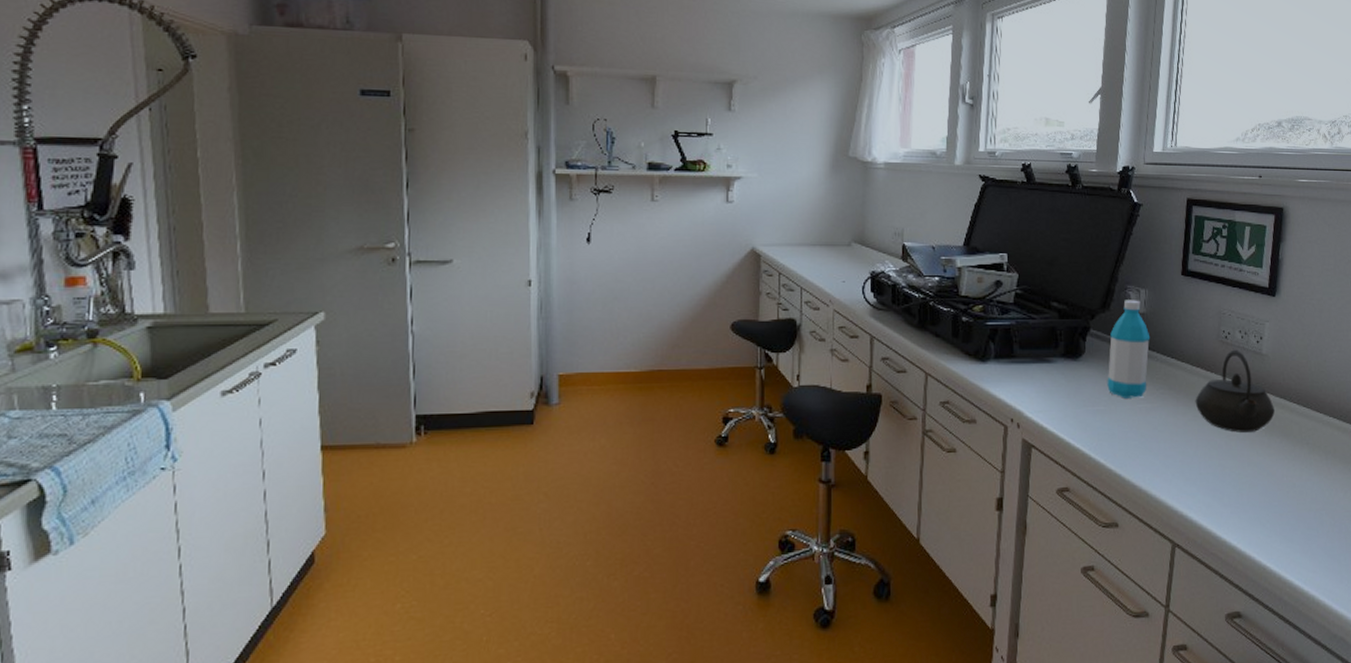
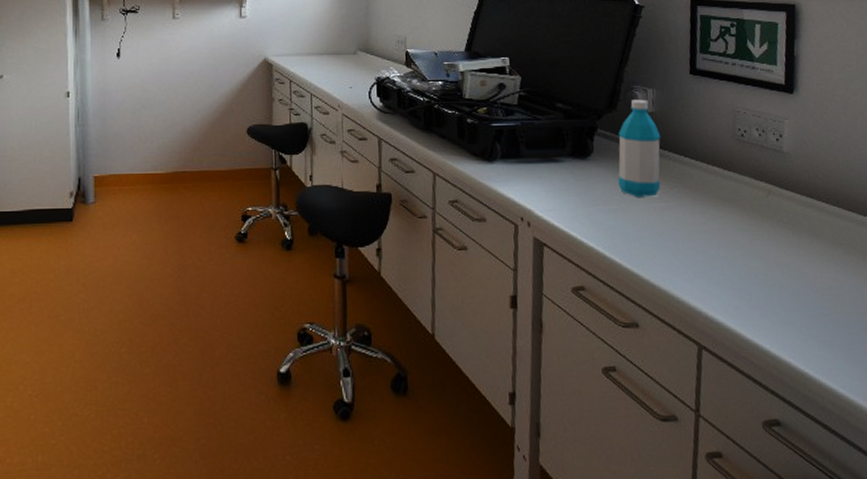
kettle: present [1195,349,1275,433] -> none [713,147,802,232]

